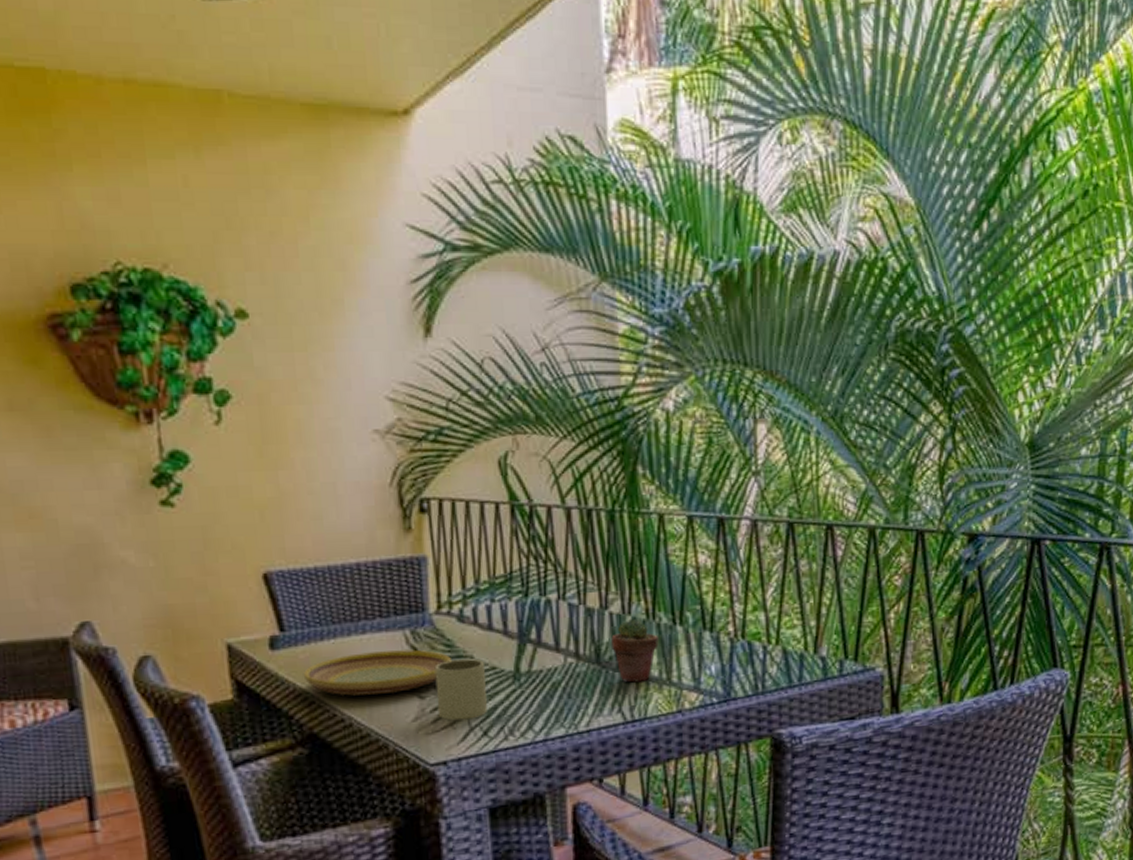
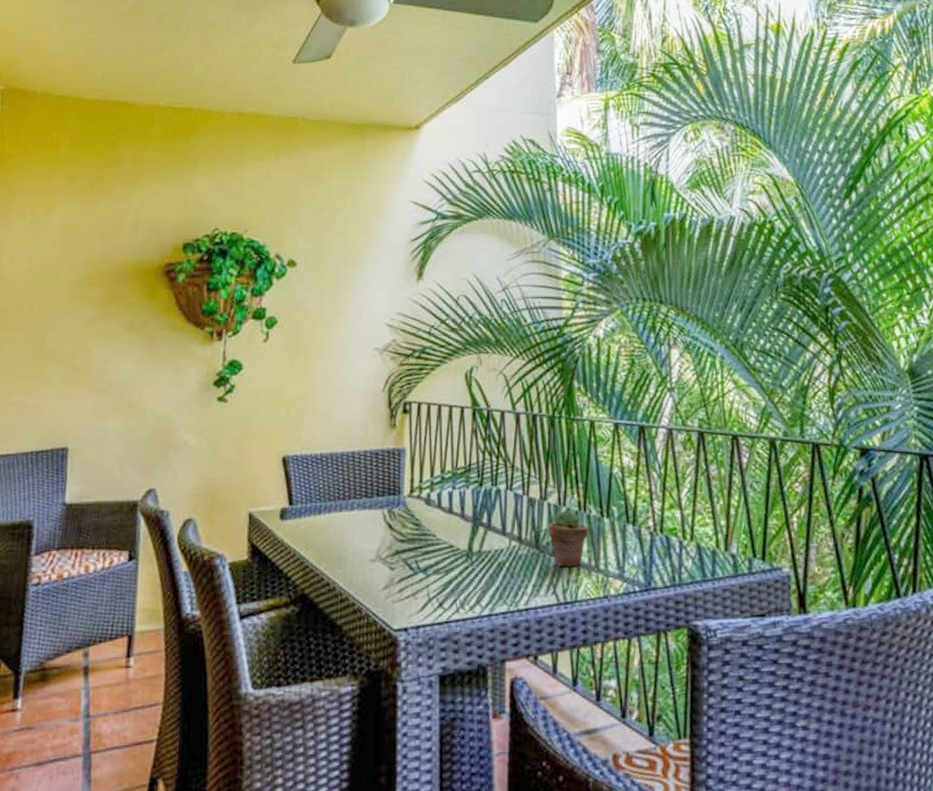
plate: present [303,649,451,696] -> none [302,526,418,563]
mug: present [434,659,487,721] -> none [403,537,444,591]

